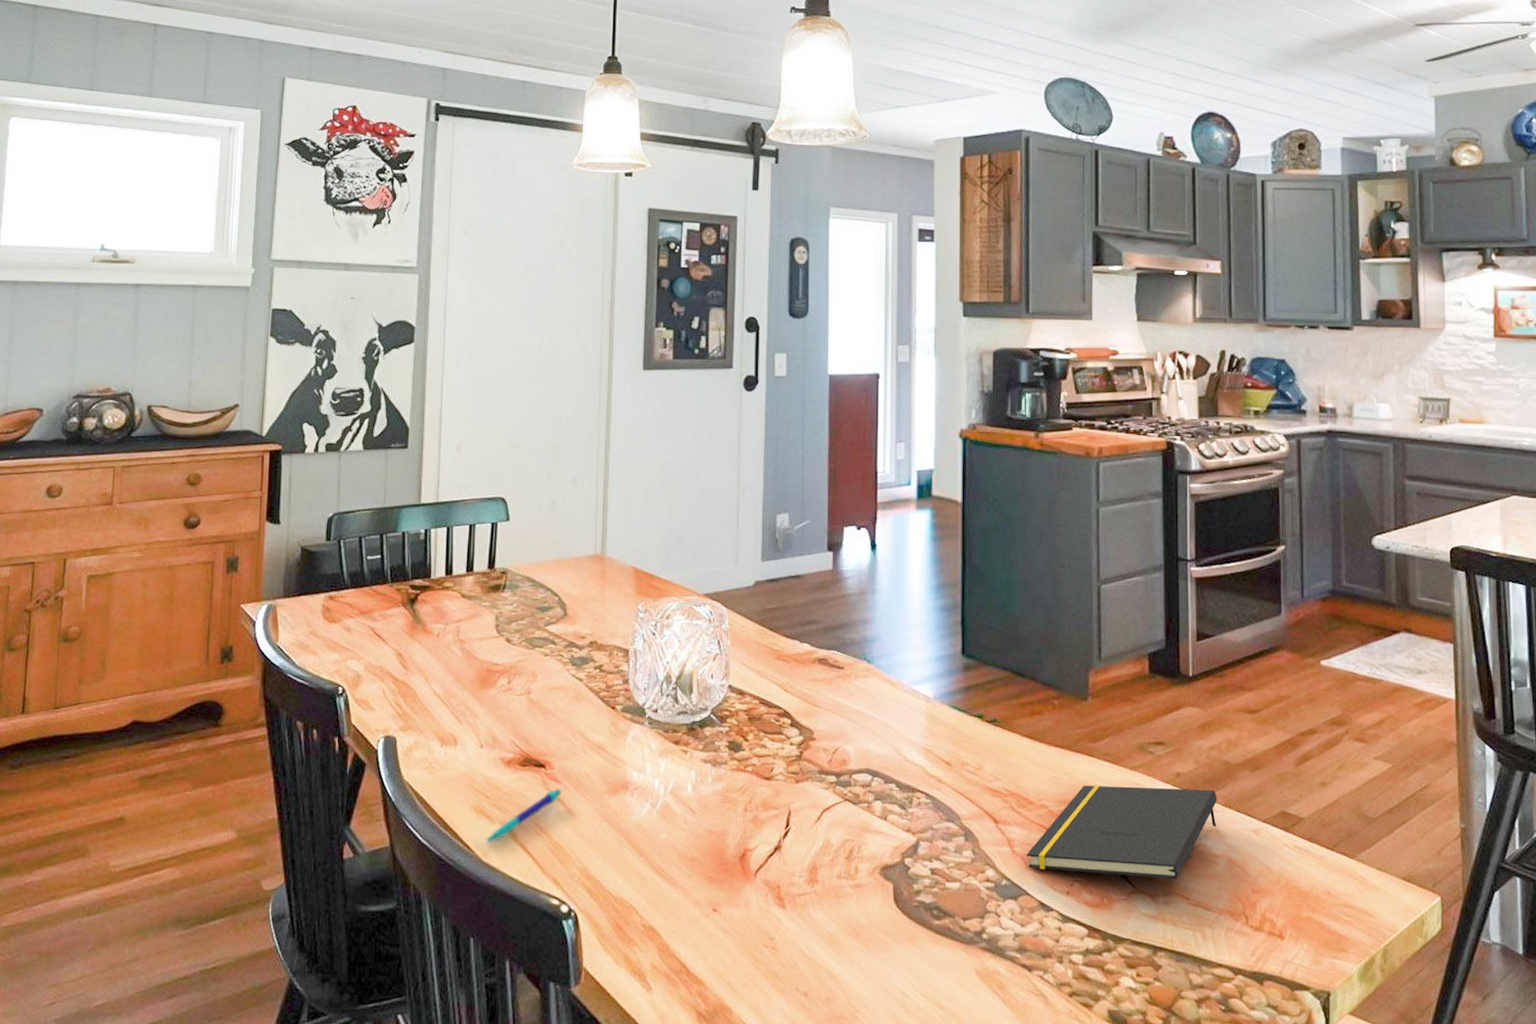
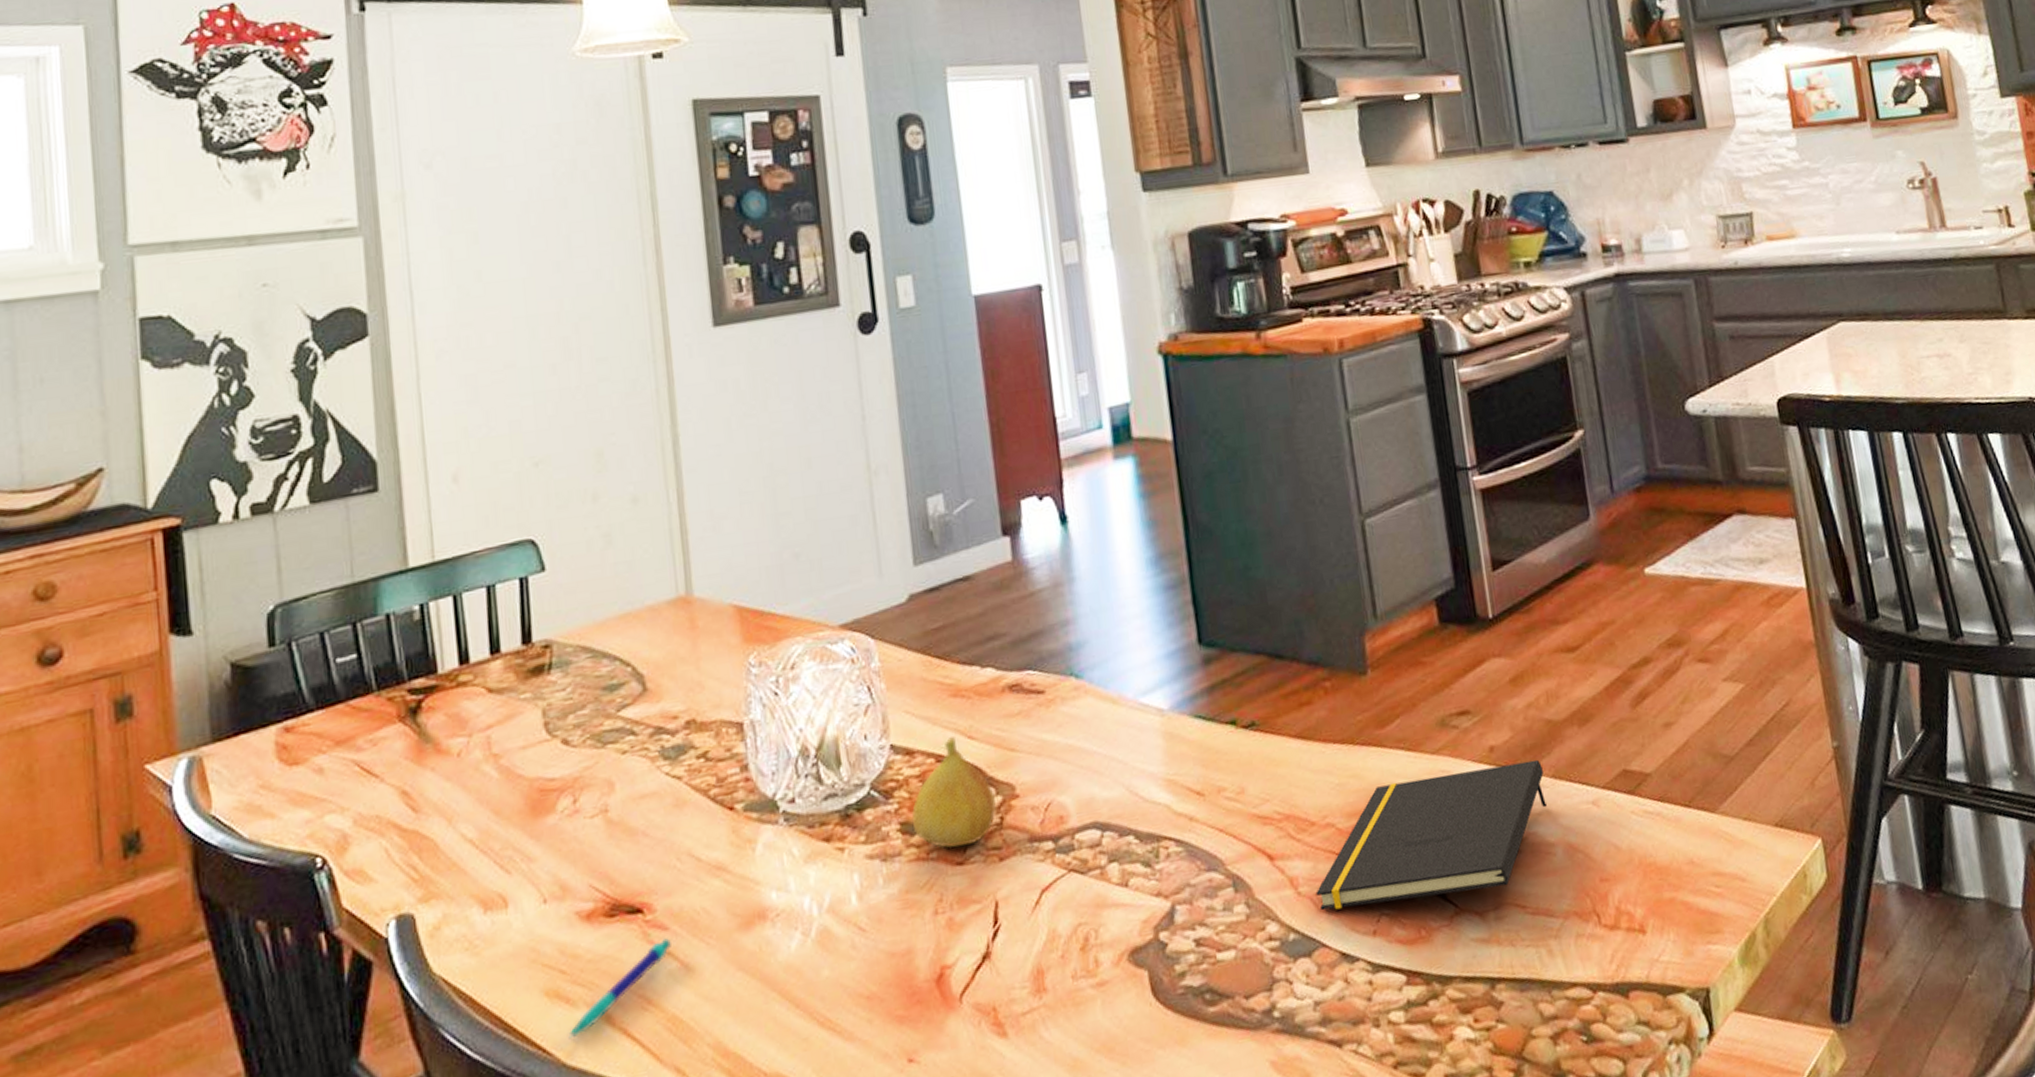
fruit: none [737,688,799,767] -> present [911,737,997,849]

